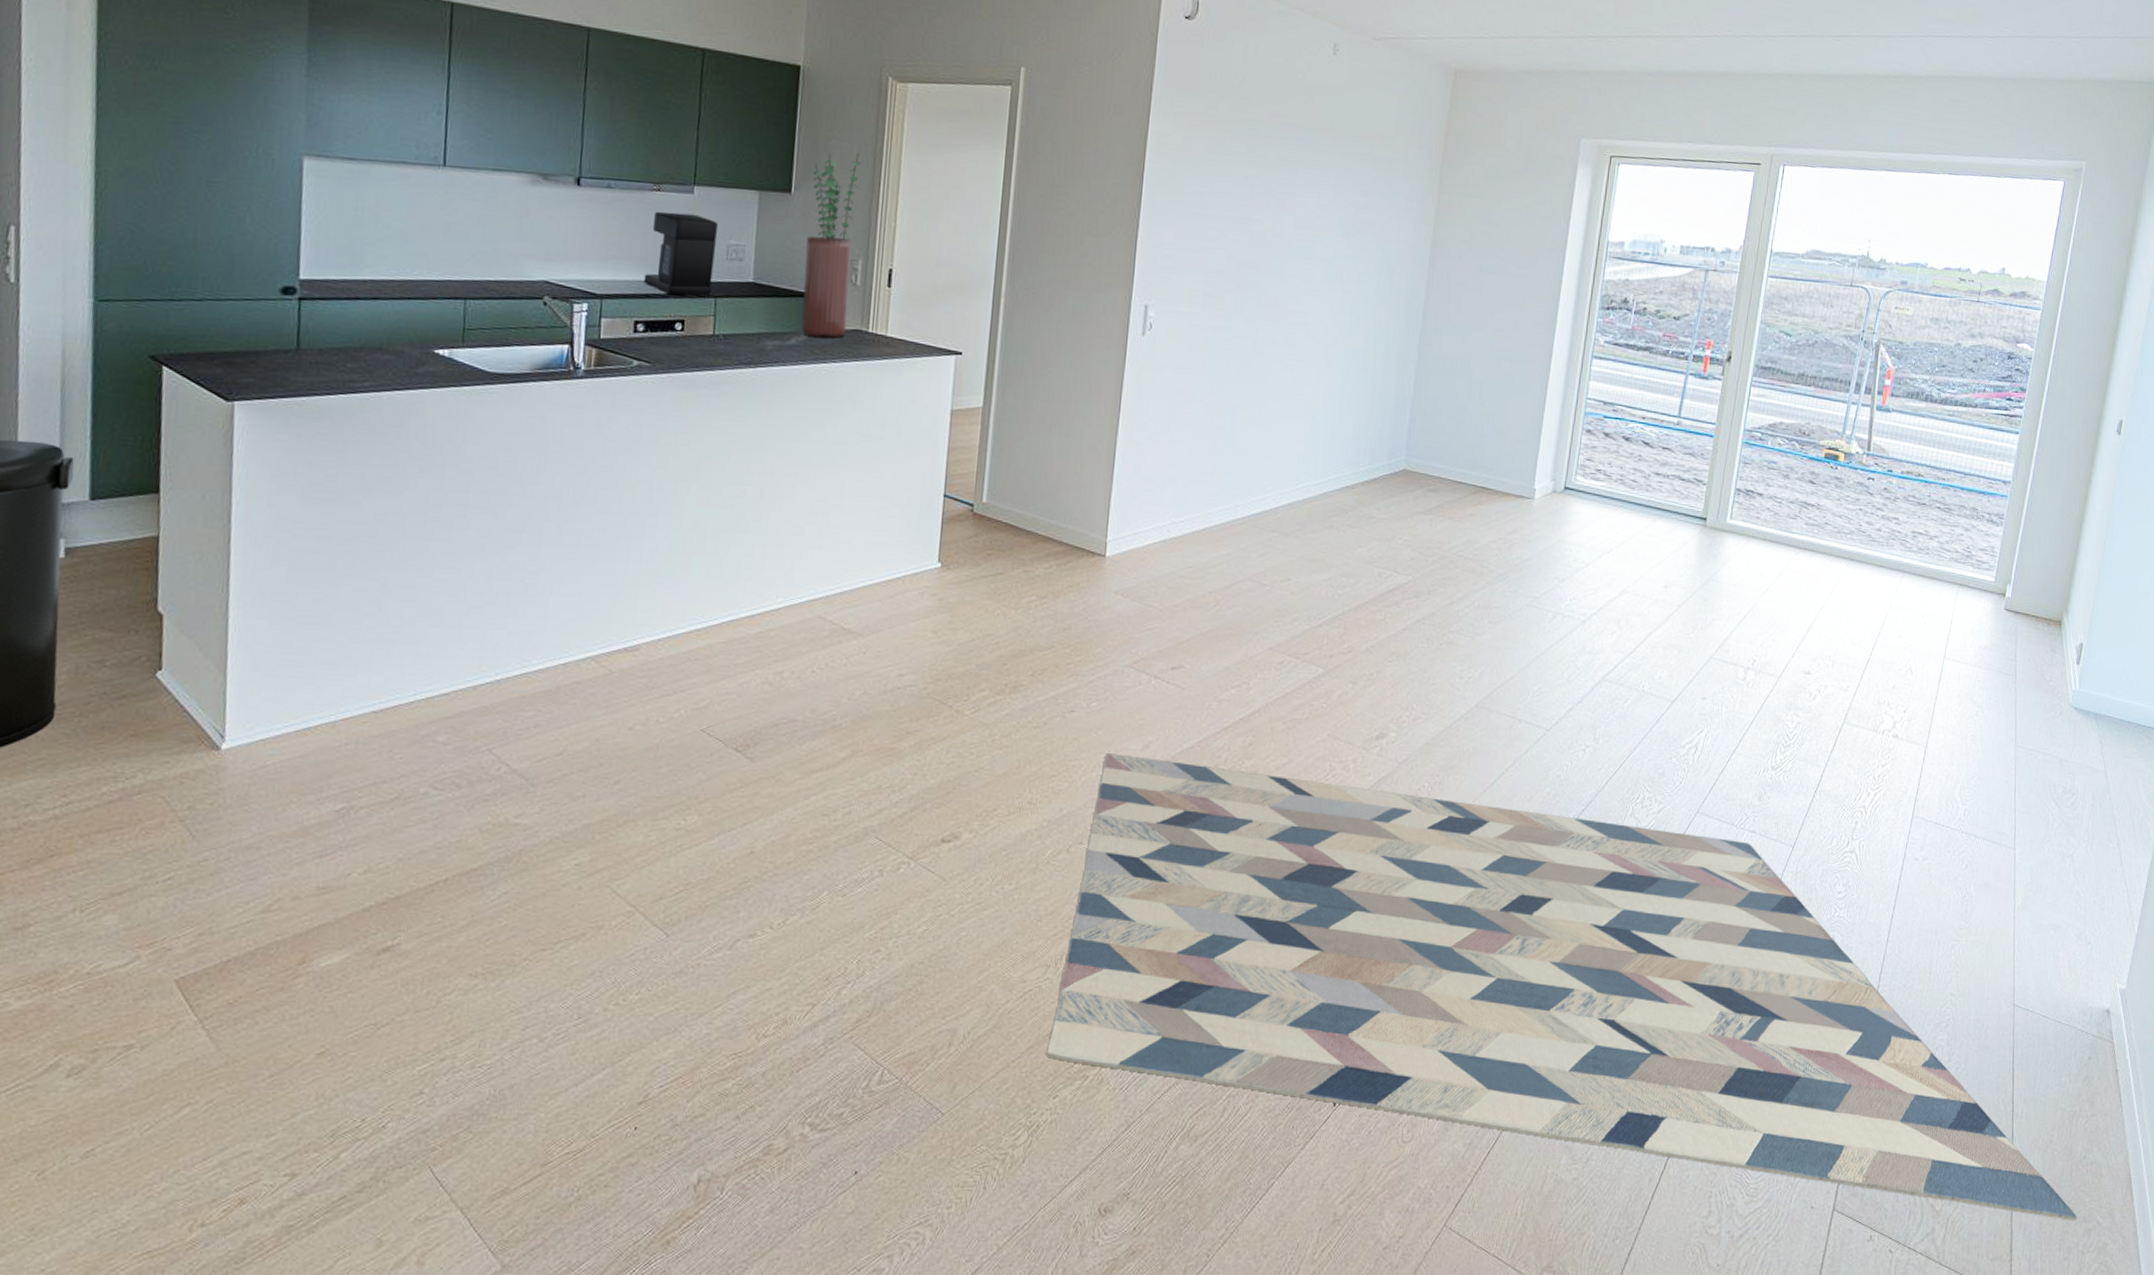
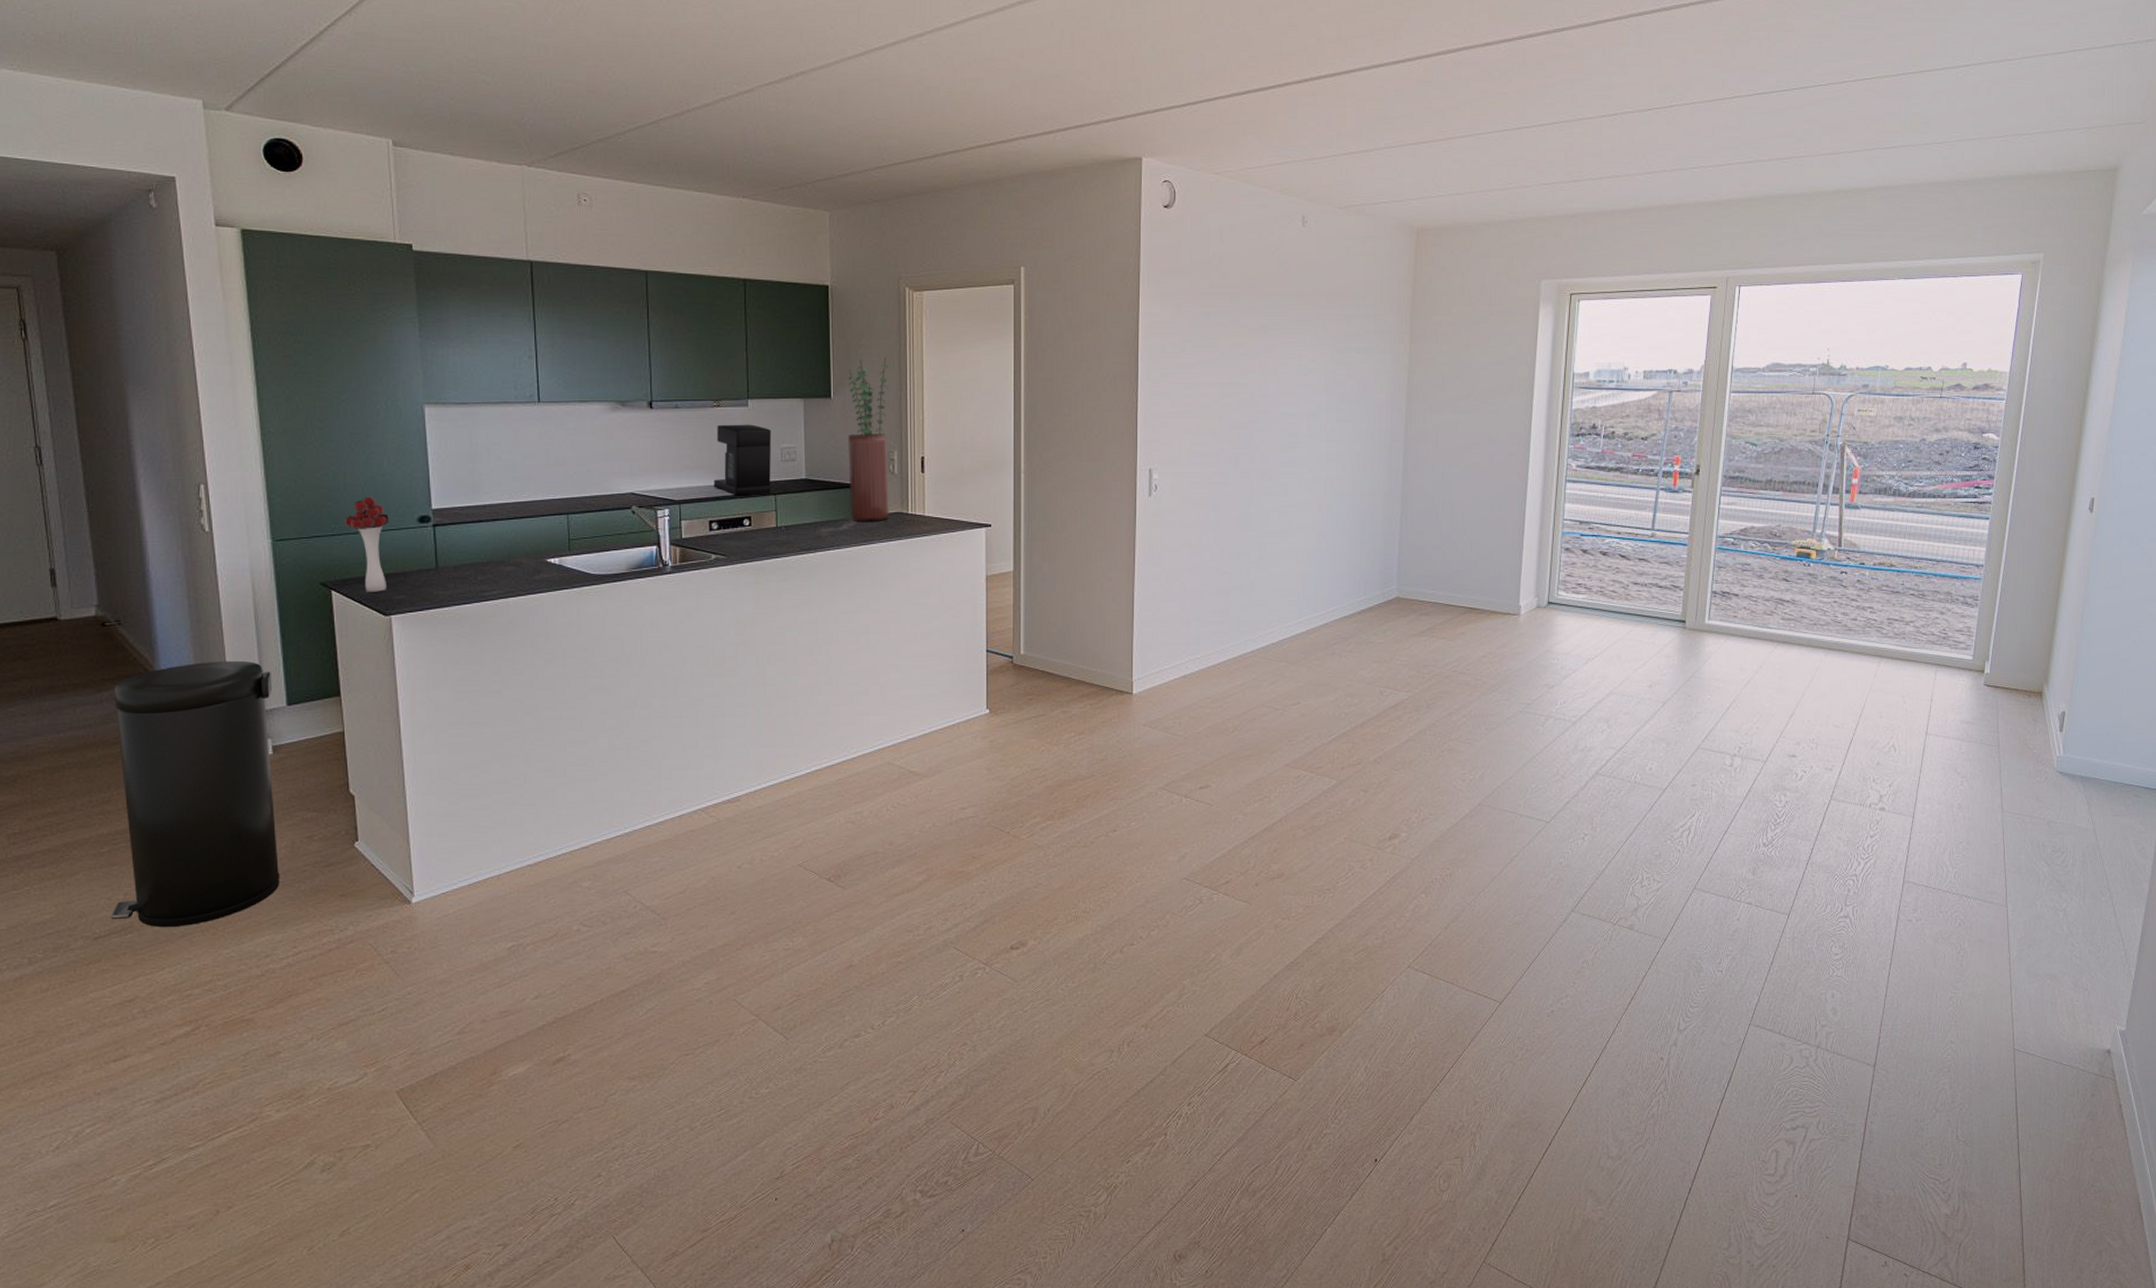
flower bouquet: none [187,257,245,374] -> present [344,496,389,593]
rug: present [1046,754,2078,1221] -> none [1117,865,2088,1244]

